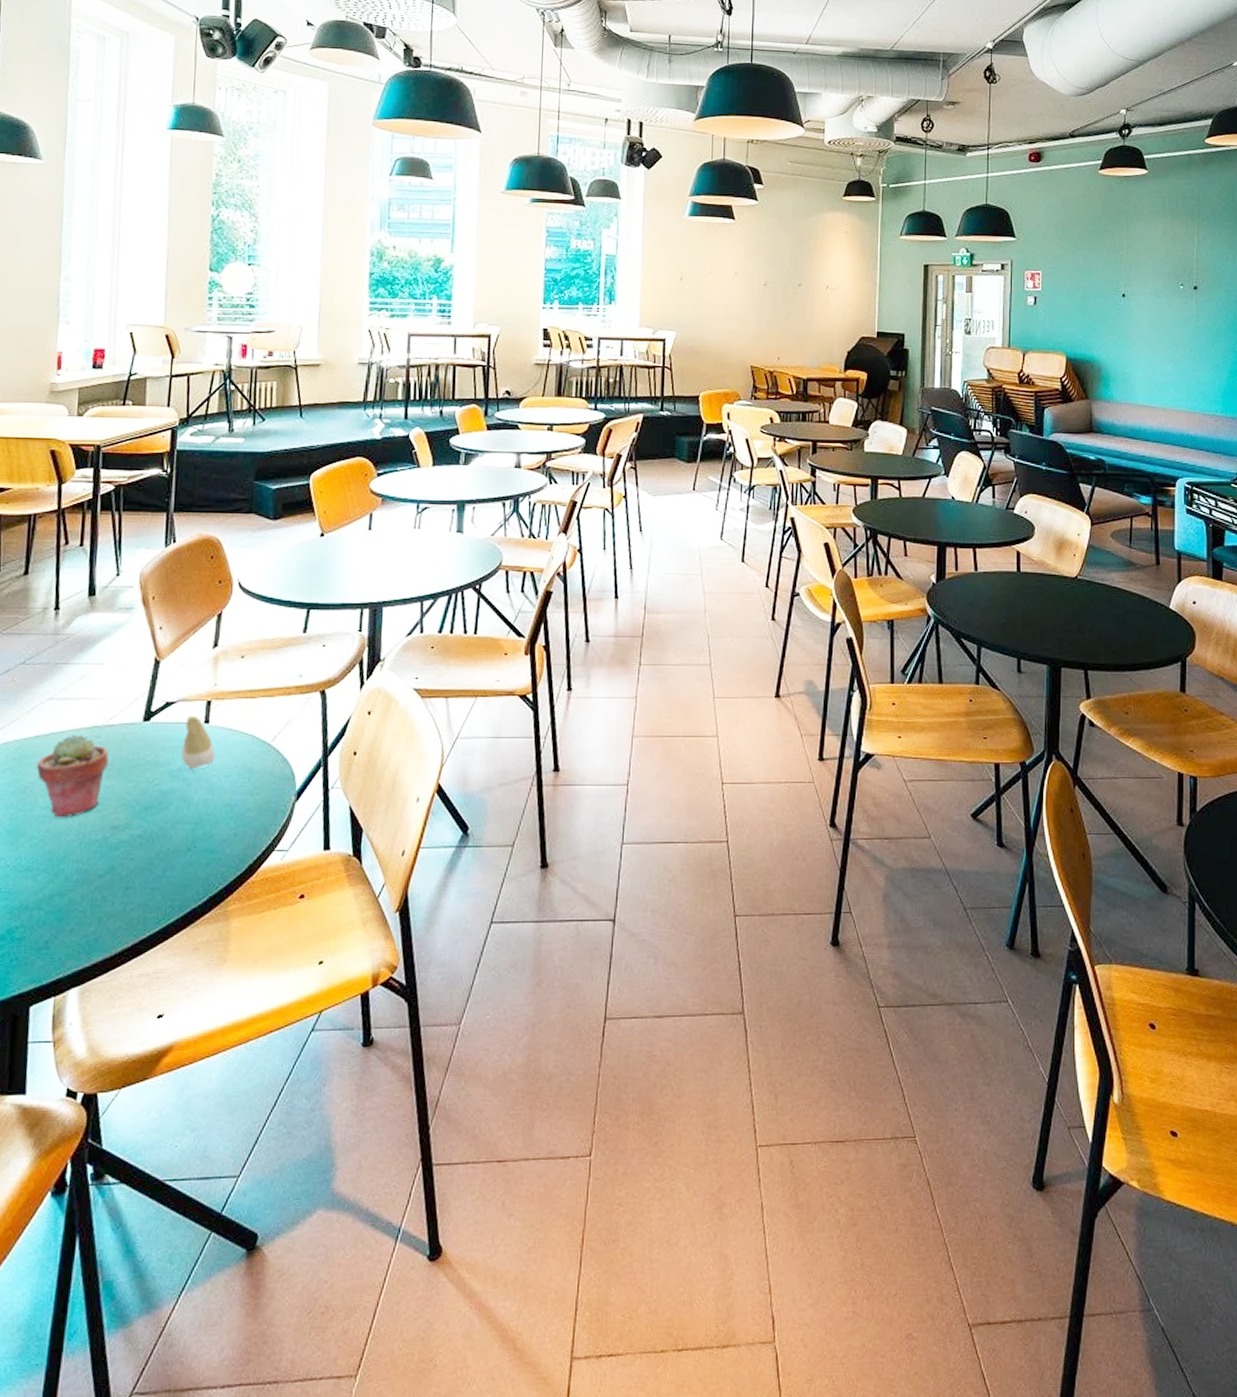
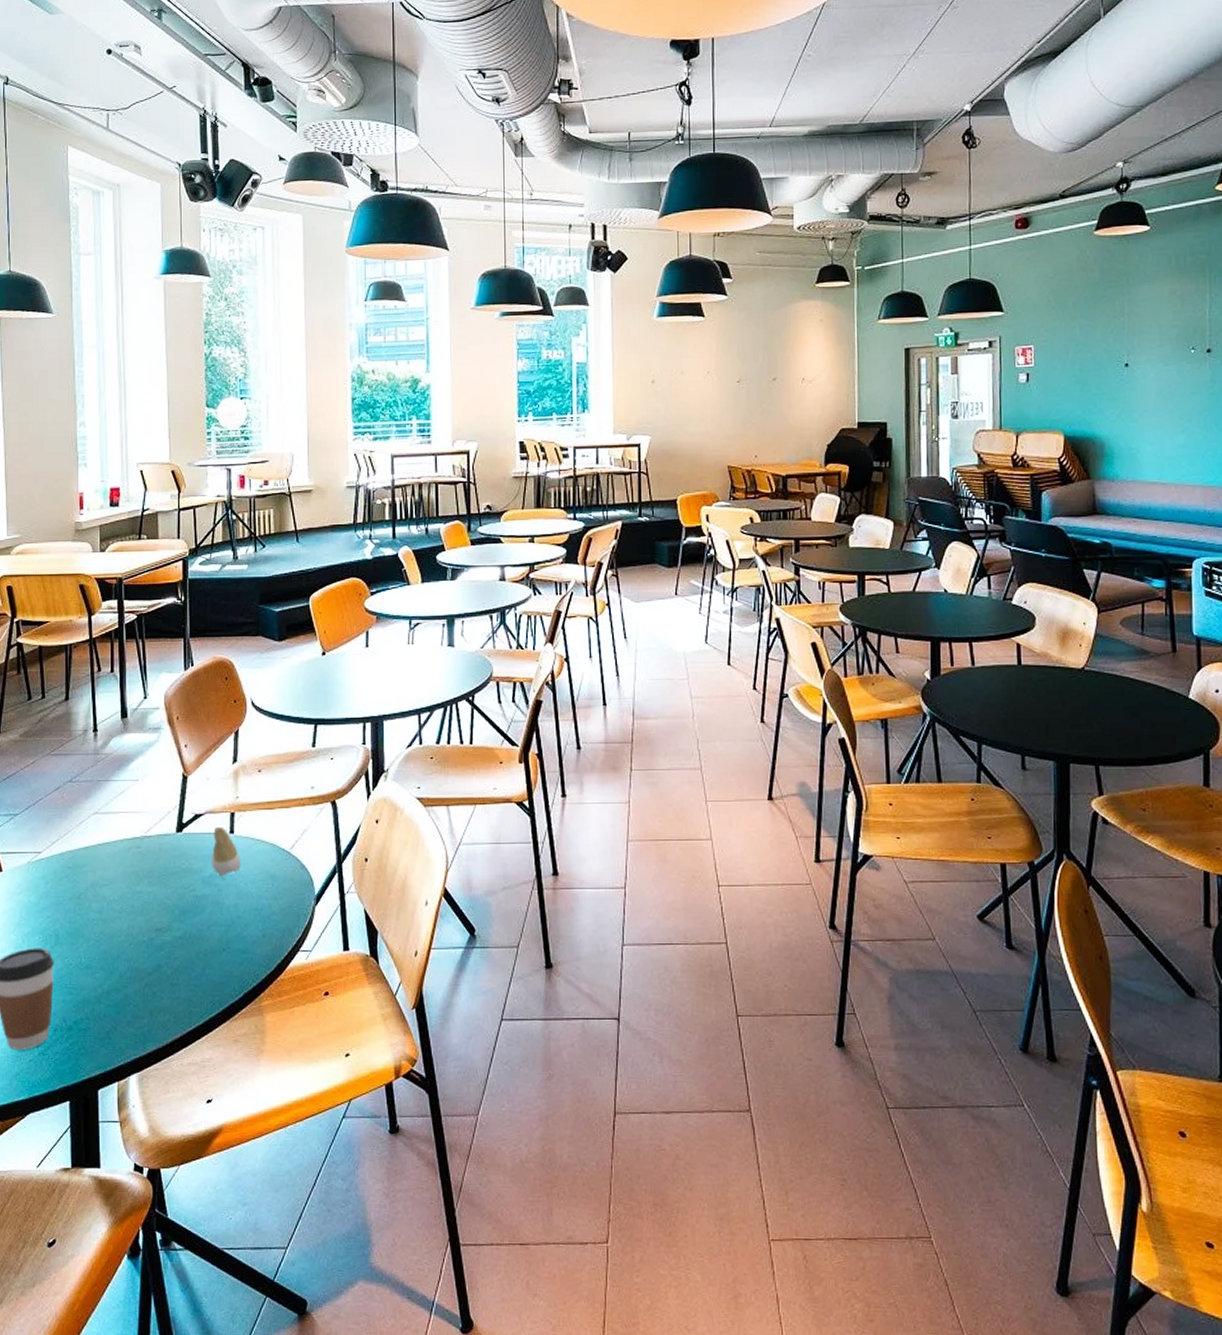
potted succulent: present [37,734,109,818] -> none [89,845,149,921]

